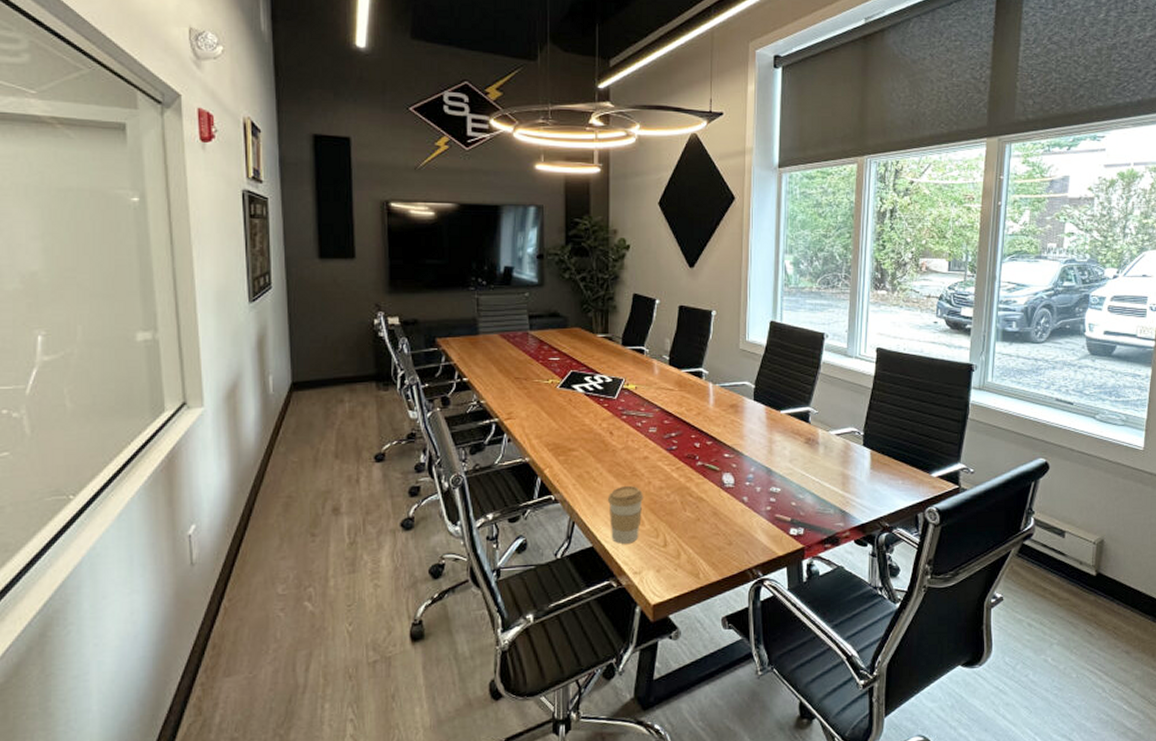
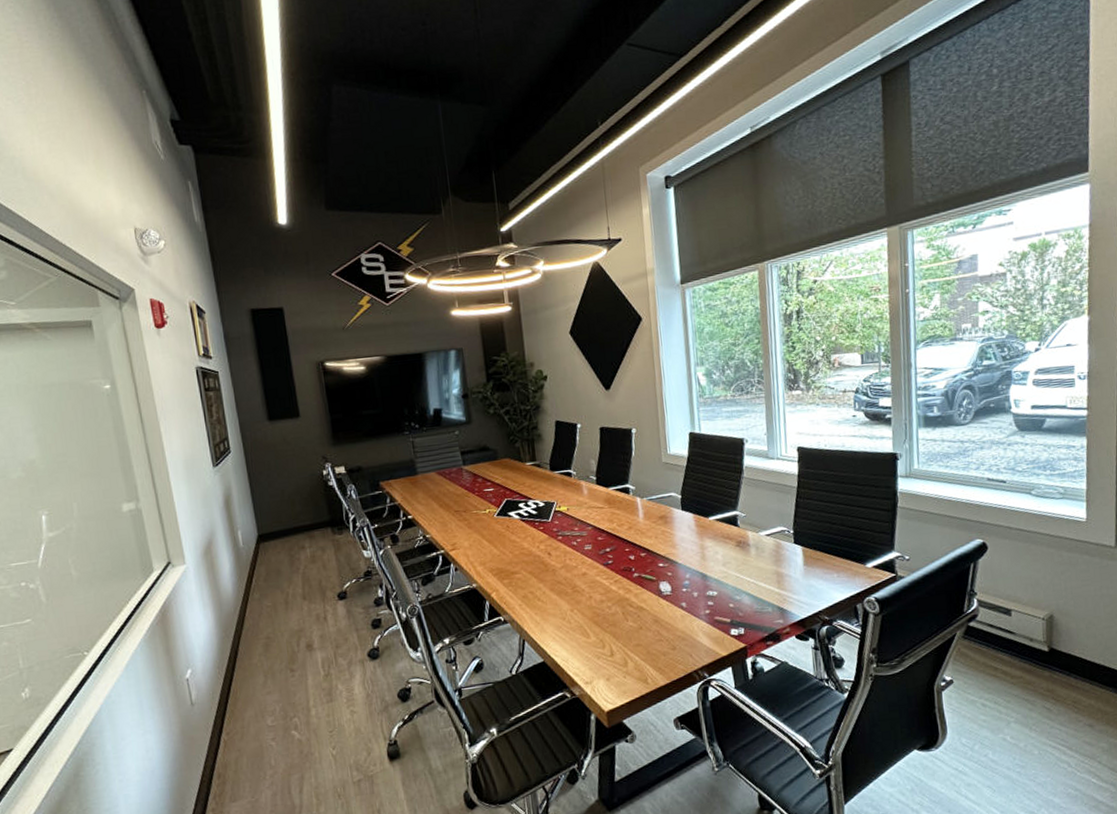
coffee cup: present [607,485,644,544] -> none [552,601,587,657]

